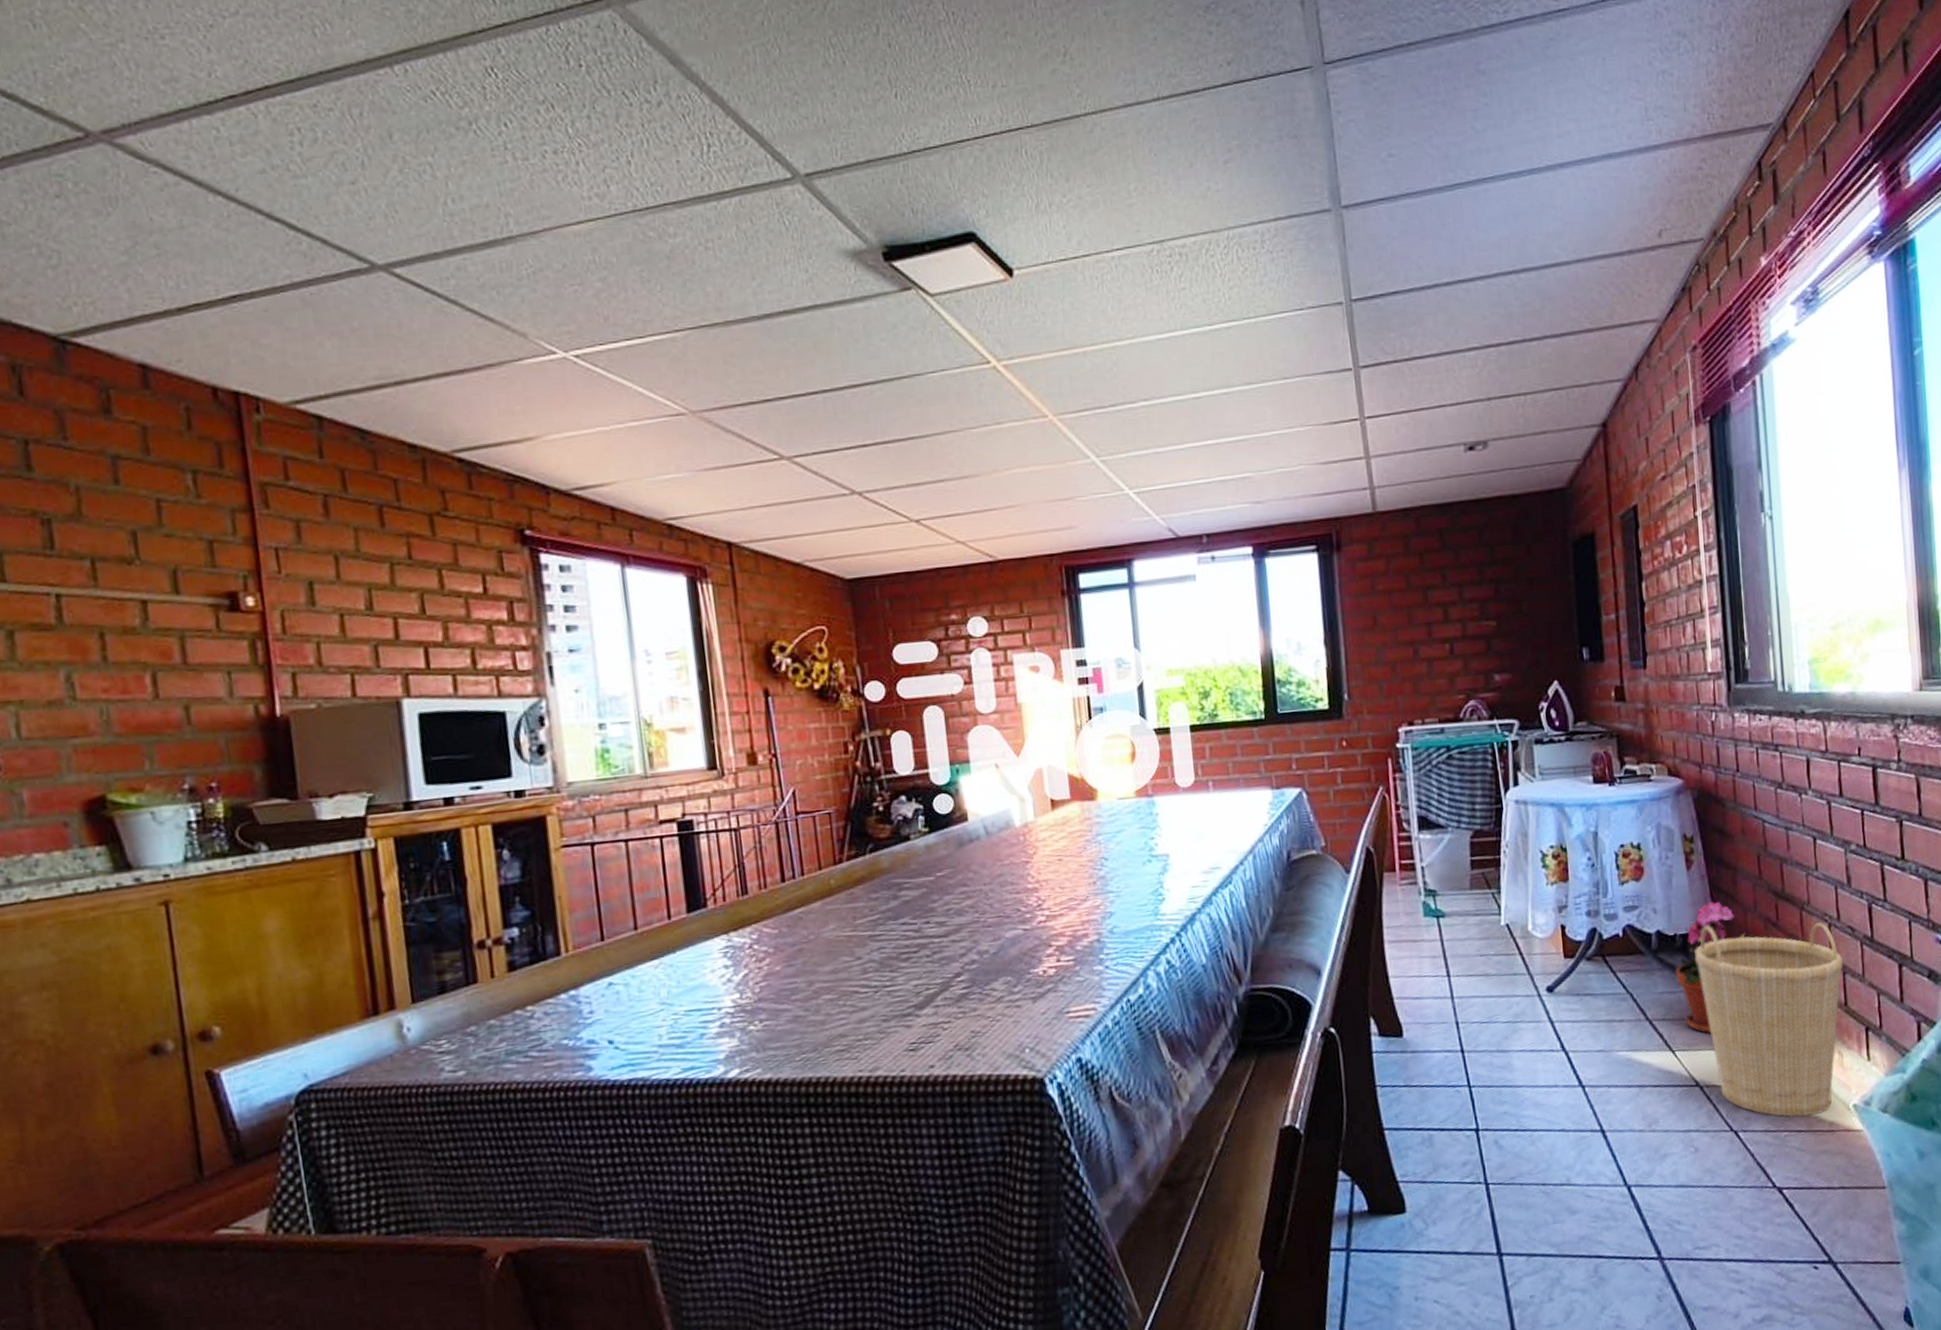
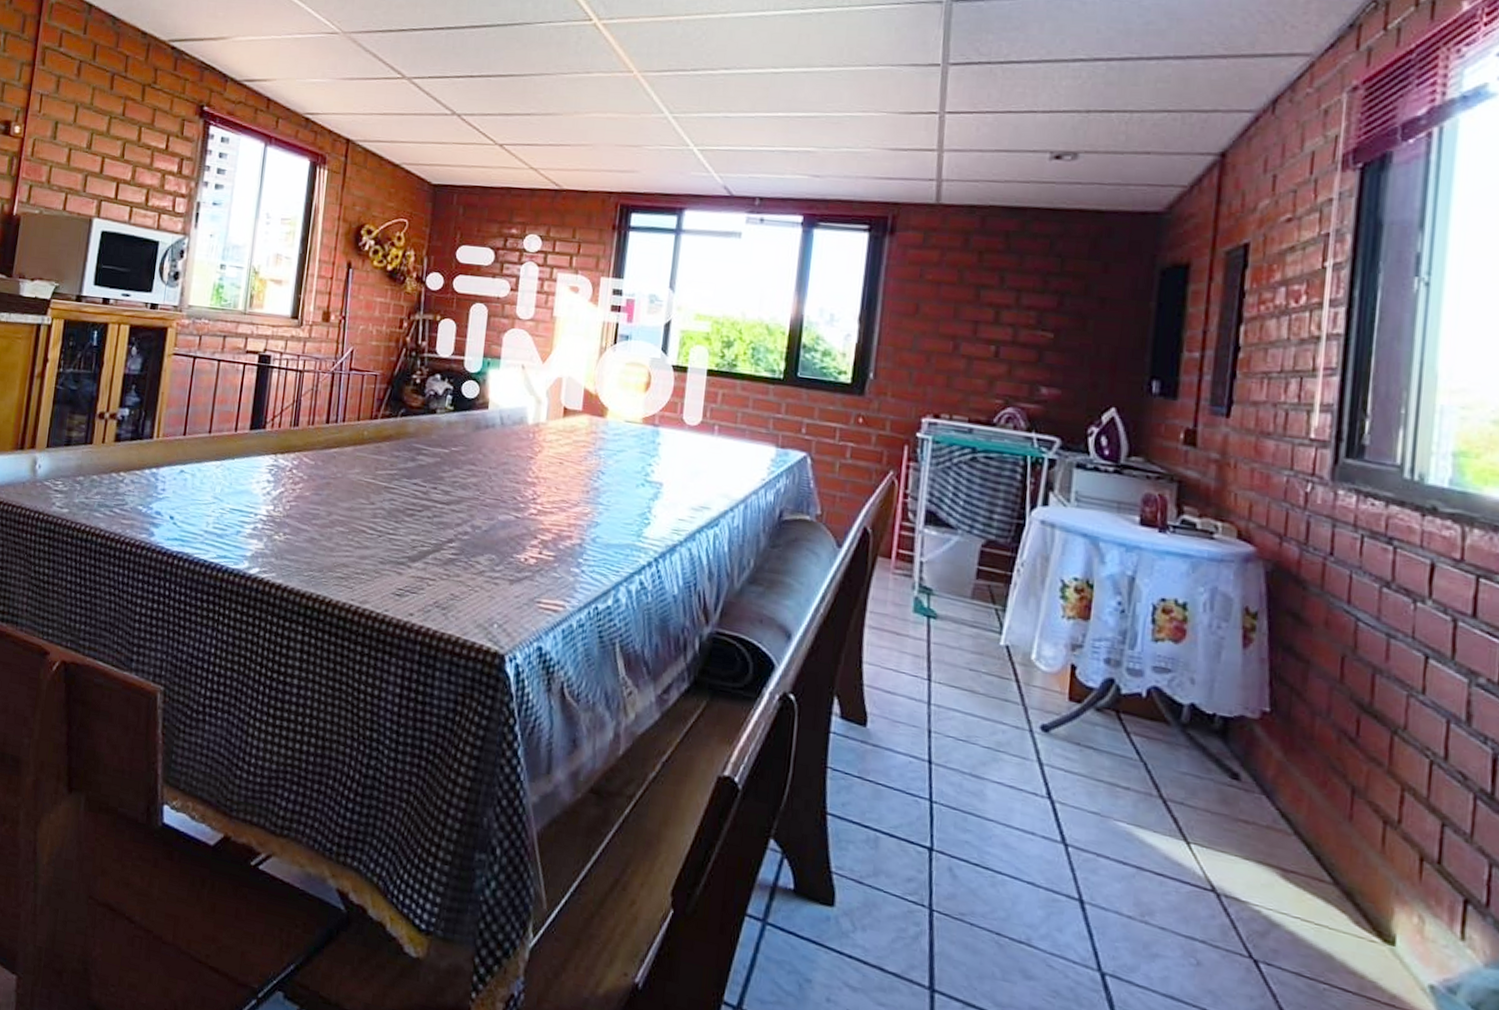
potted plant: present [1675,901,1746,1034] -> none [1207,690,1310,839]
basket: present [1695,922,1843,1117] -> none [1236,716,1444,980]

